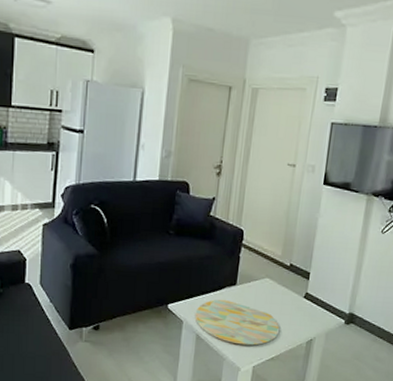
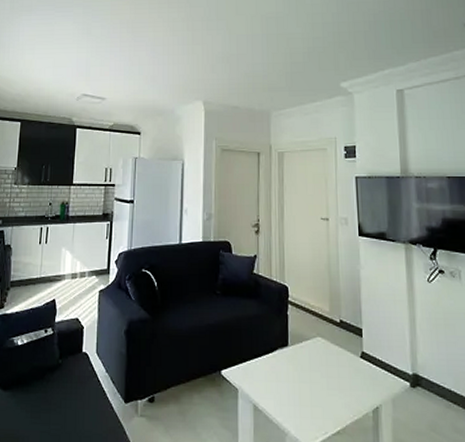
decorative tray: present [195,299,280,346] -> none [249,362,341,417]

